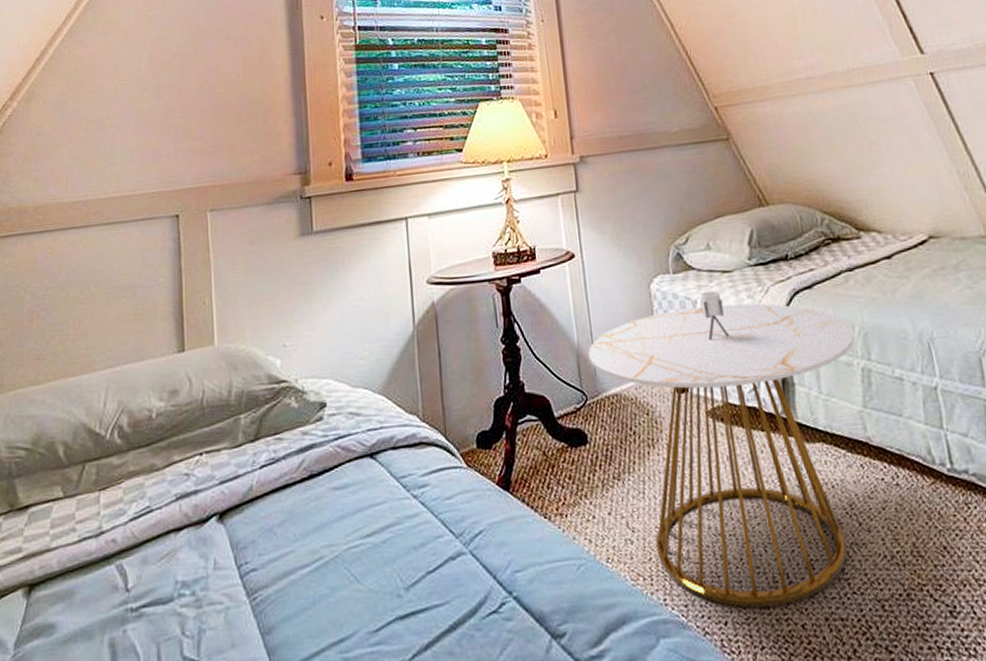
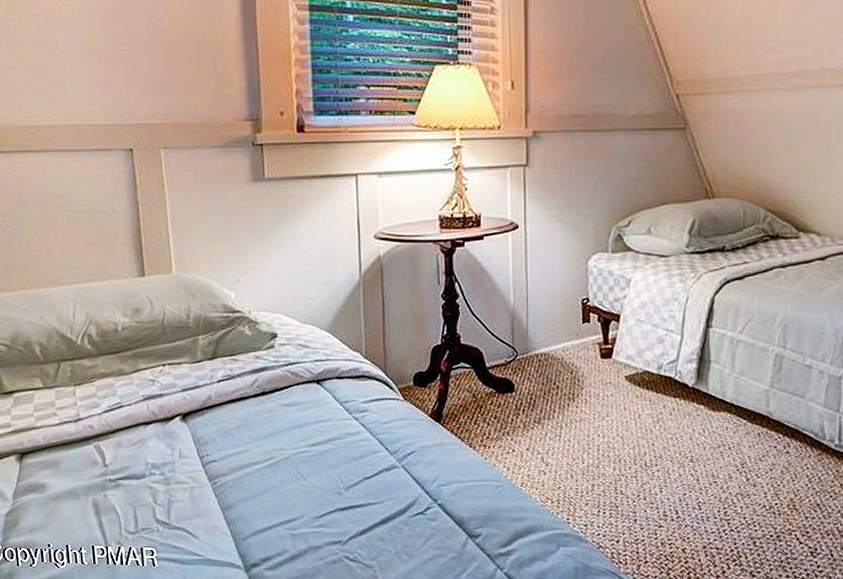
side table: present [588,290,856,608] -> none [523,272,775,533]

